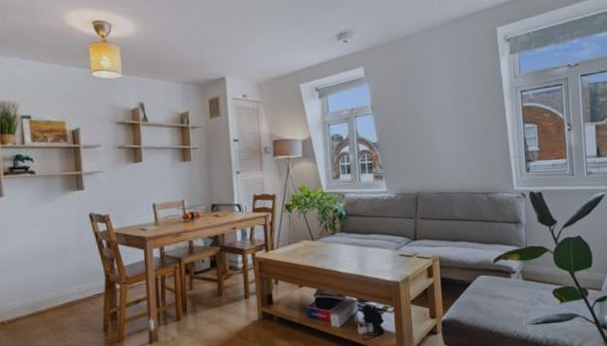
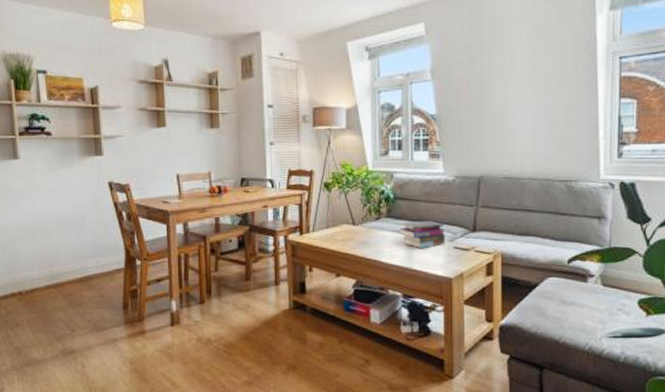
books: none [352,233,391,258] -> present [399,221,445,249]

